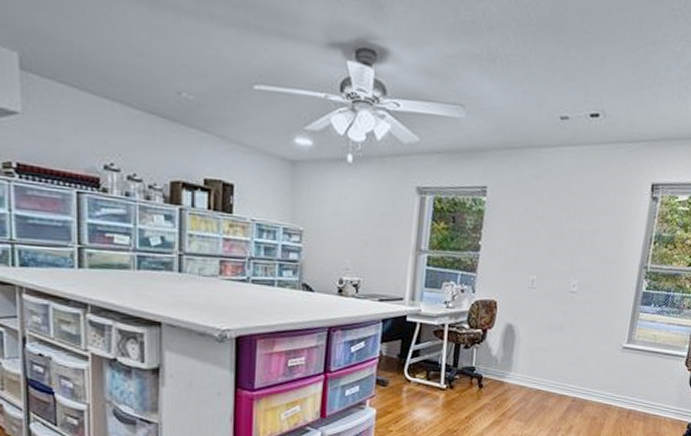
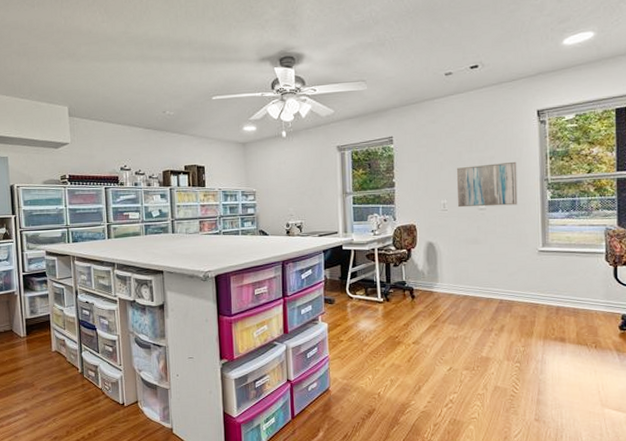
wall art: none [547,238,619,293] -> present [456,161,518,208]

